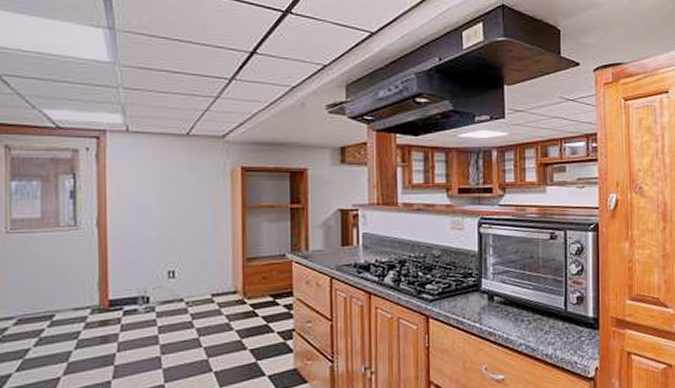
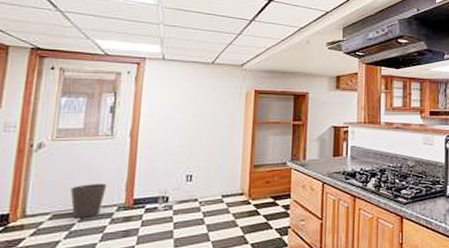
trash can: none [35,282,75,323] -> present [70,183,106,218]

